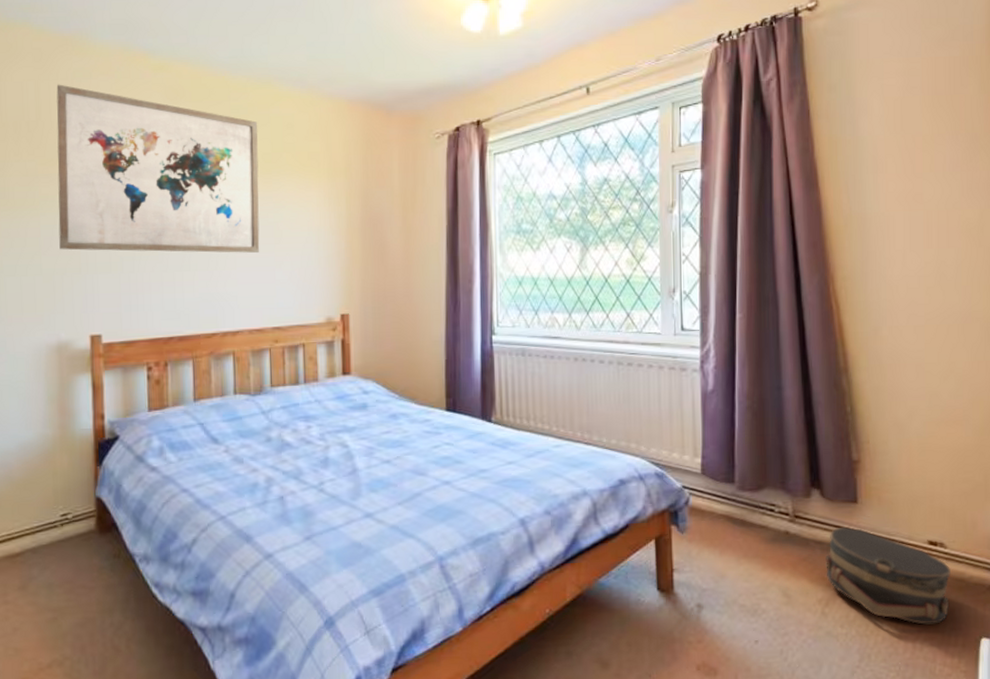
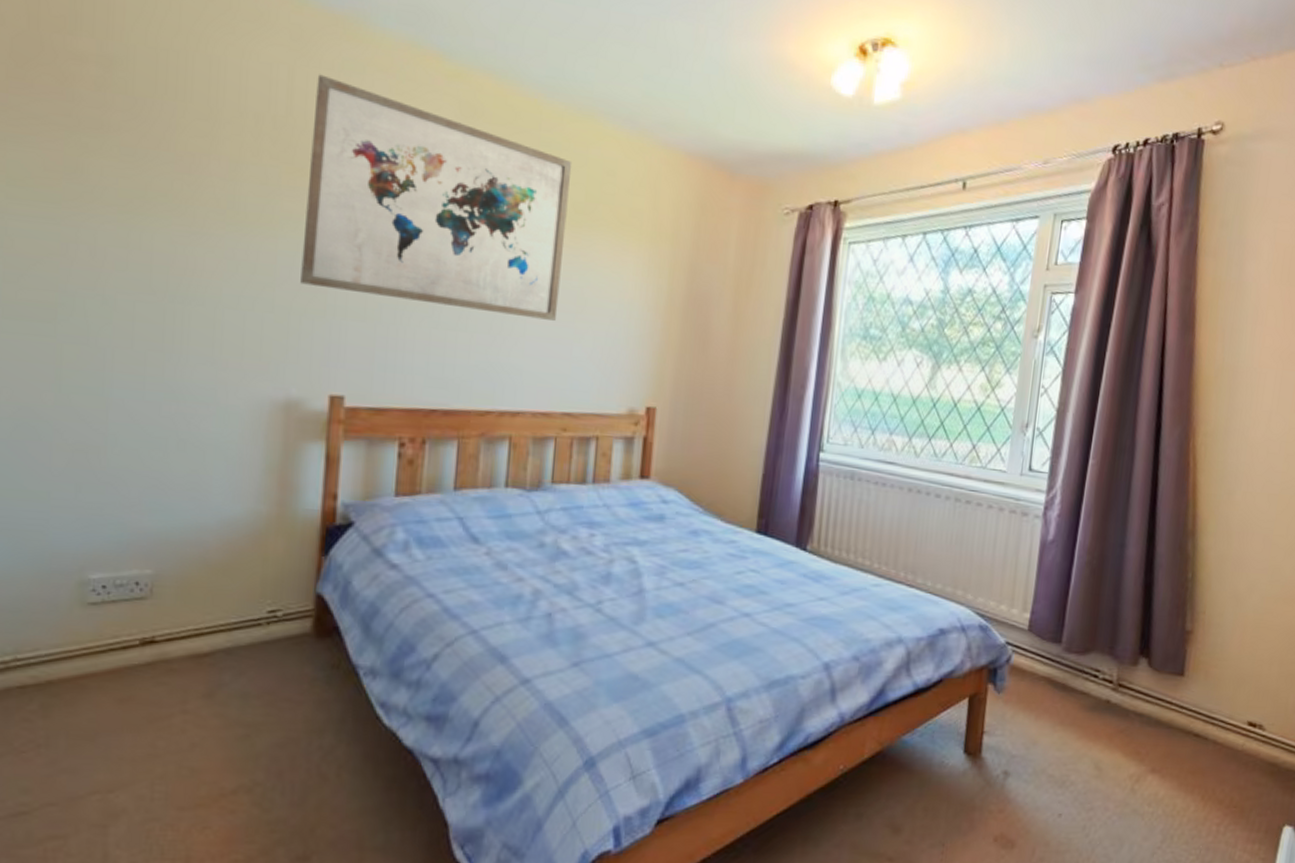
hat box: present [826,527,951,625] -> none [1141,700,1265,808]

